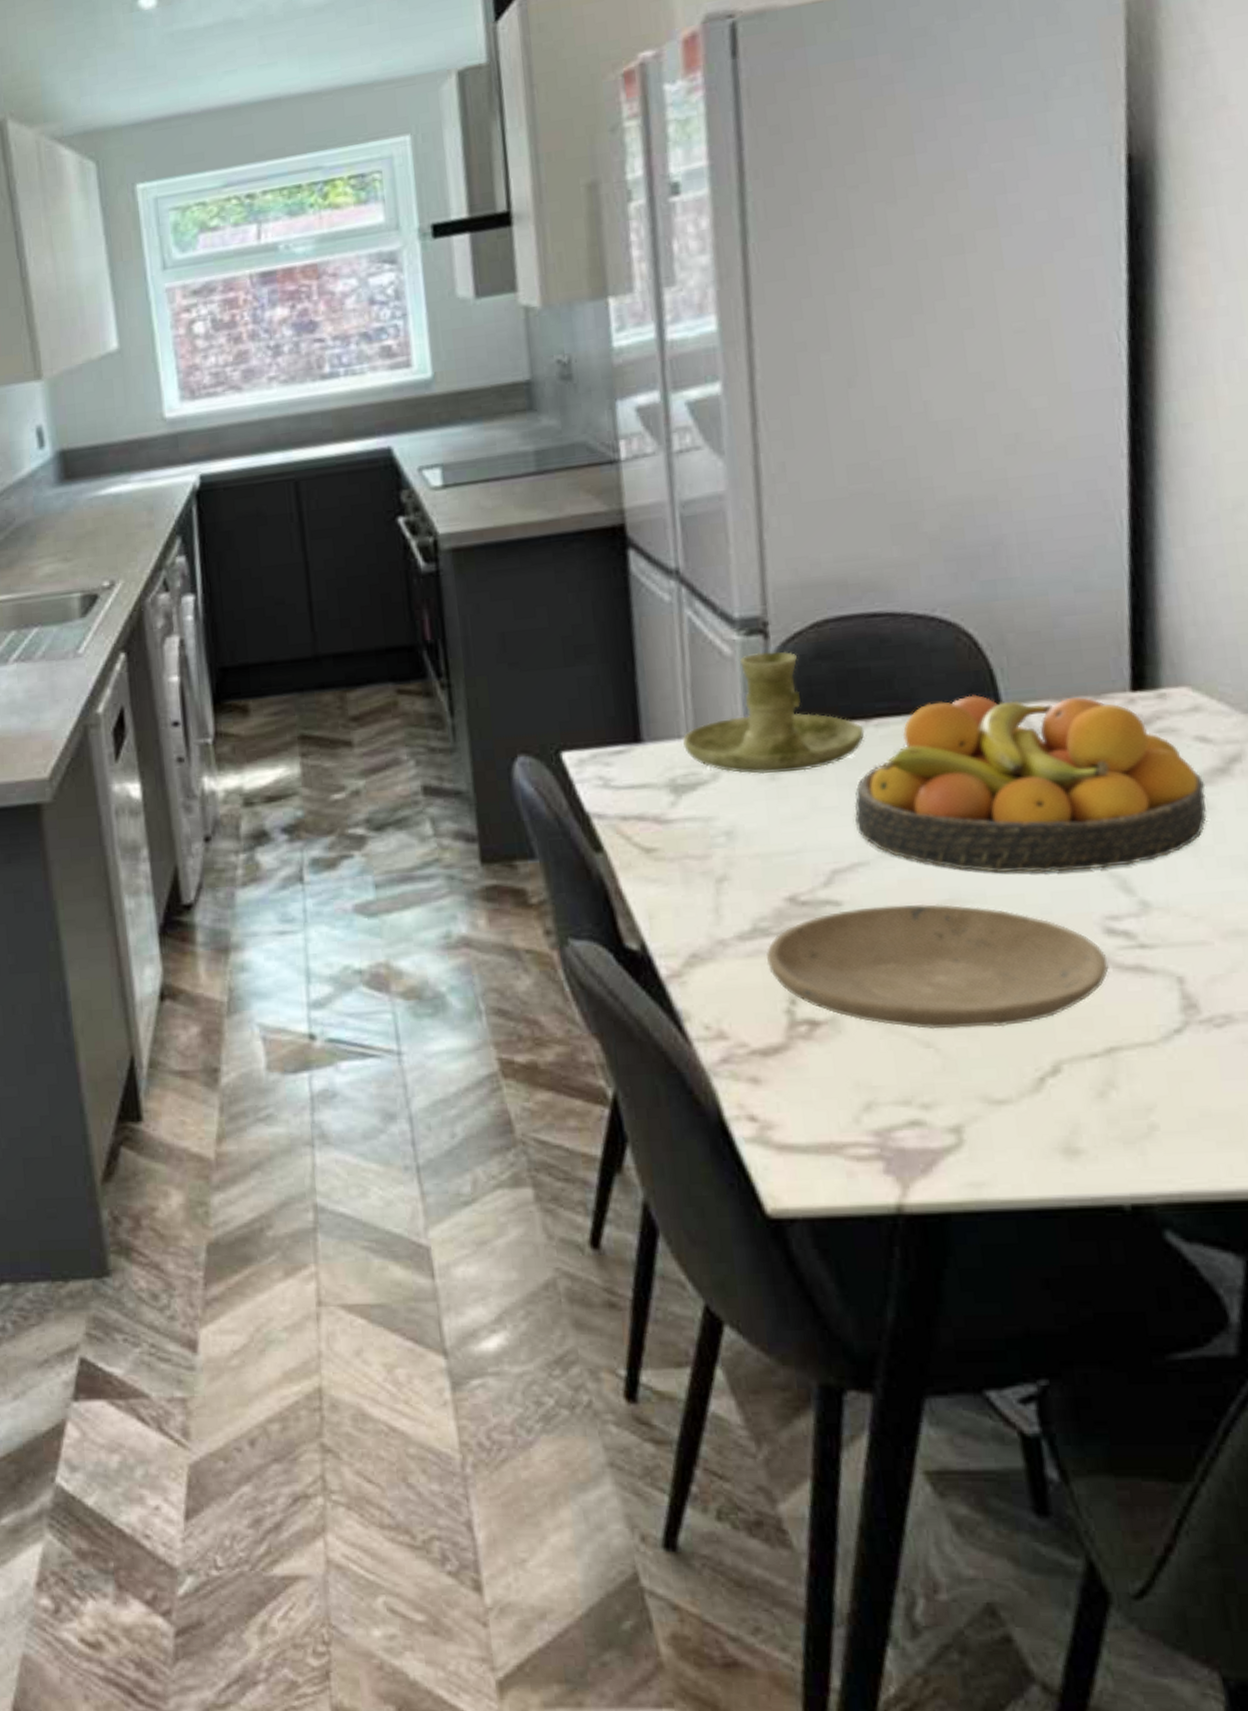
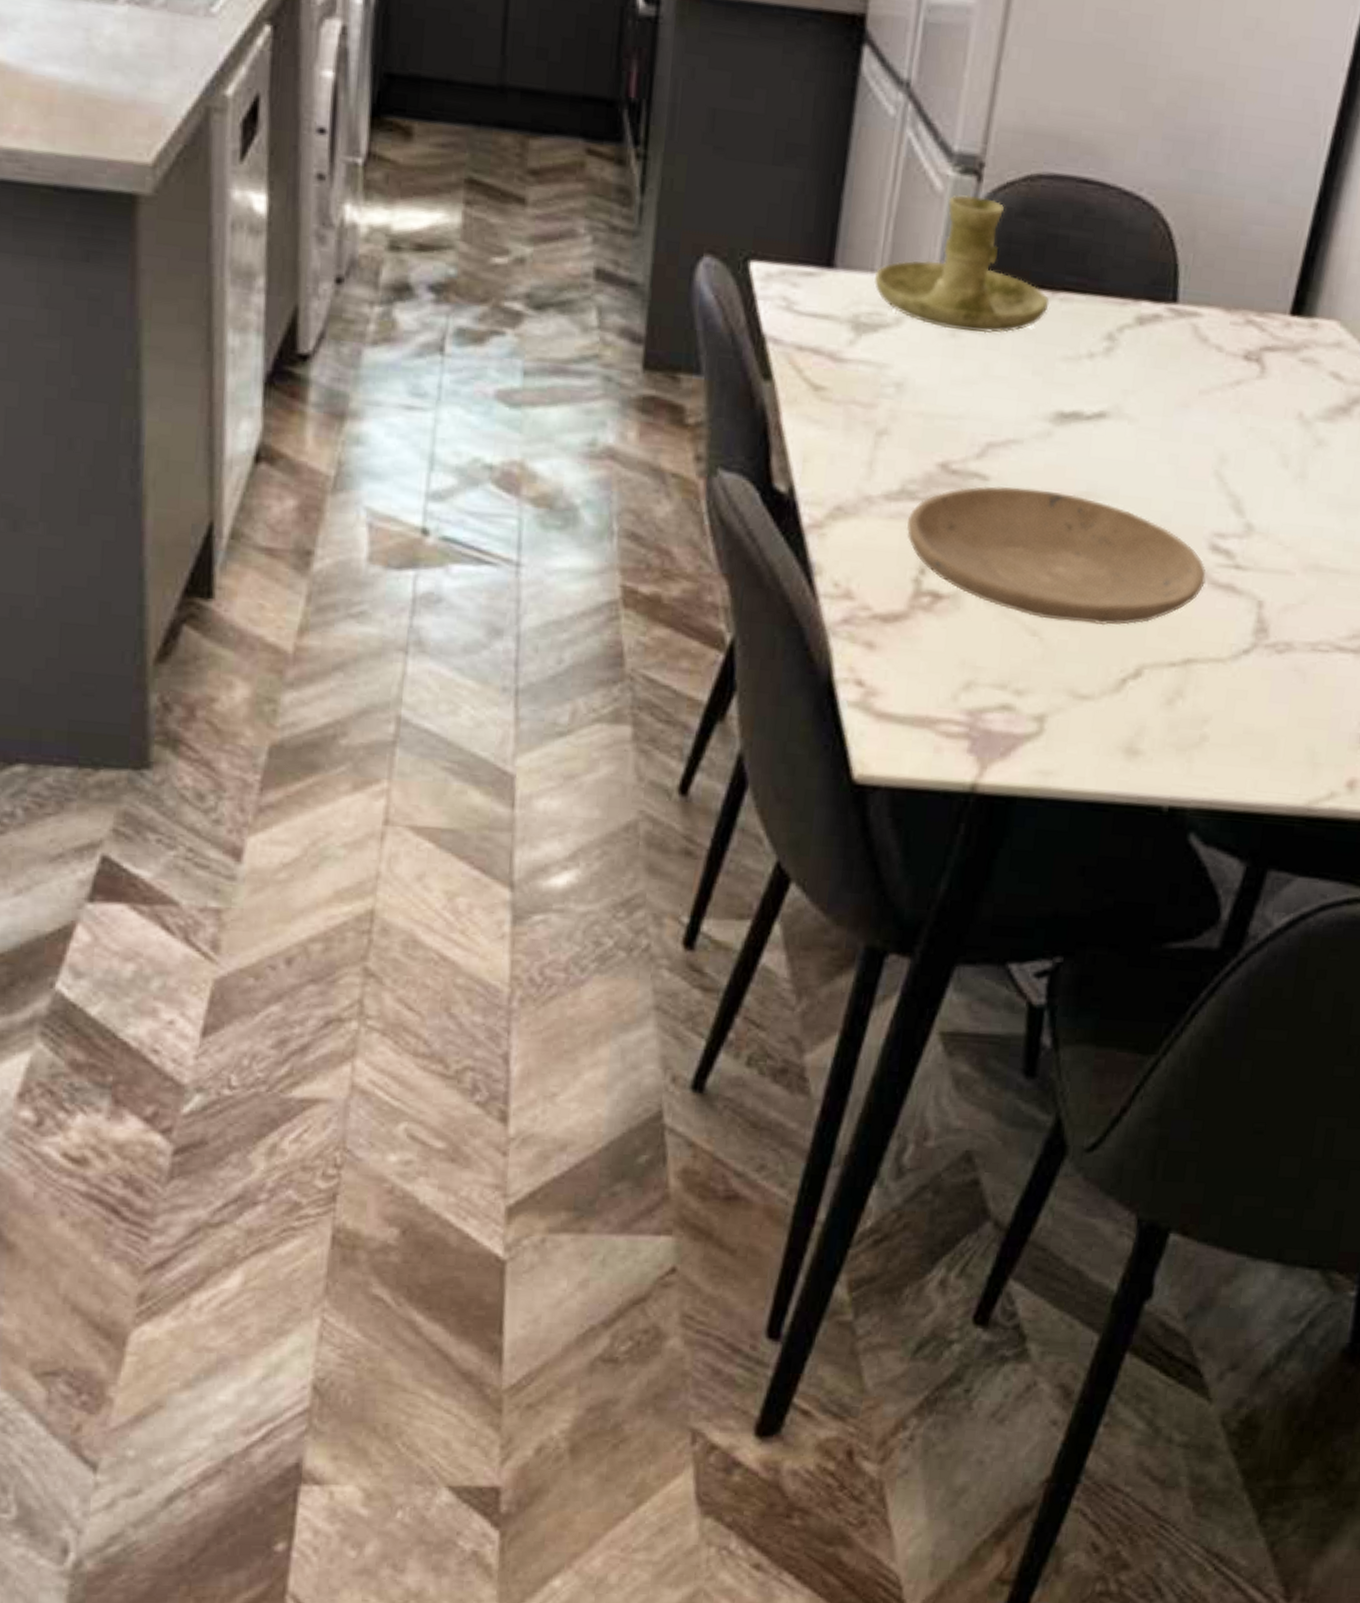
fruit bowl: present [854,694,1207,873] -> none [1019,286,1328,486]

